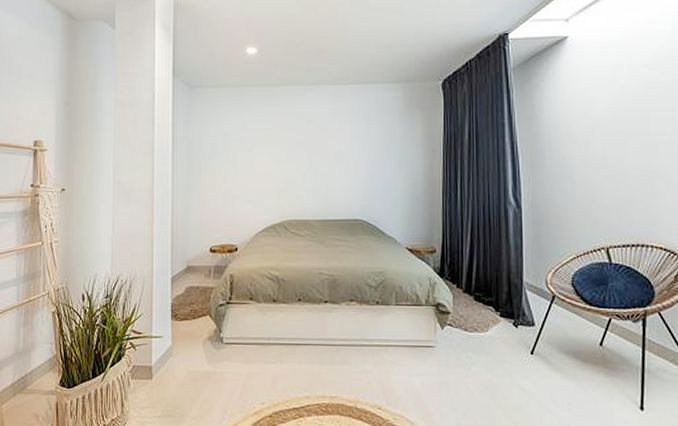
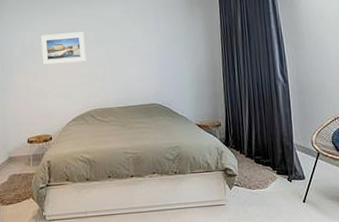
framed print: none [234,130,284,165] -> present [40,31,86,65]

